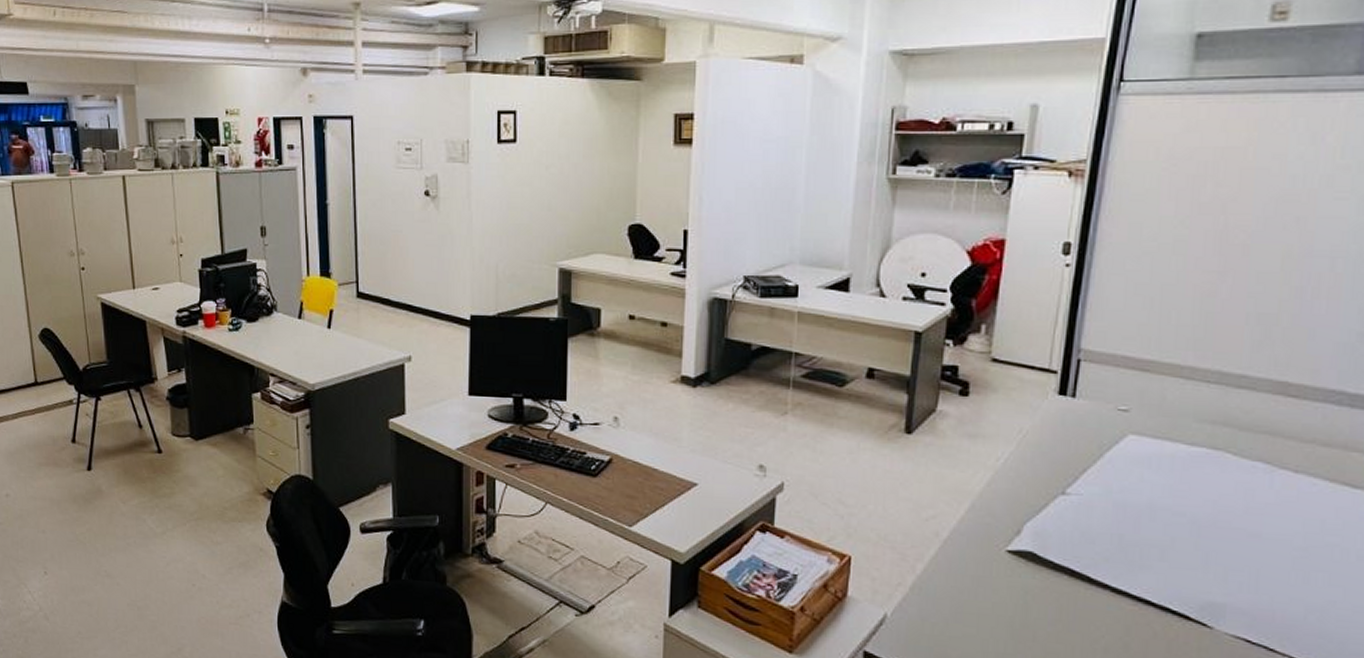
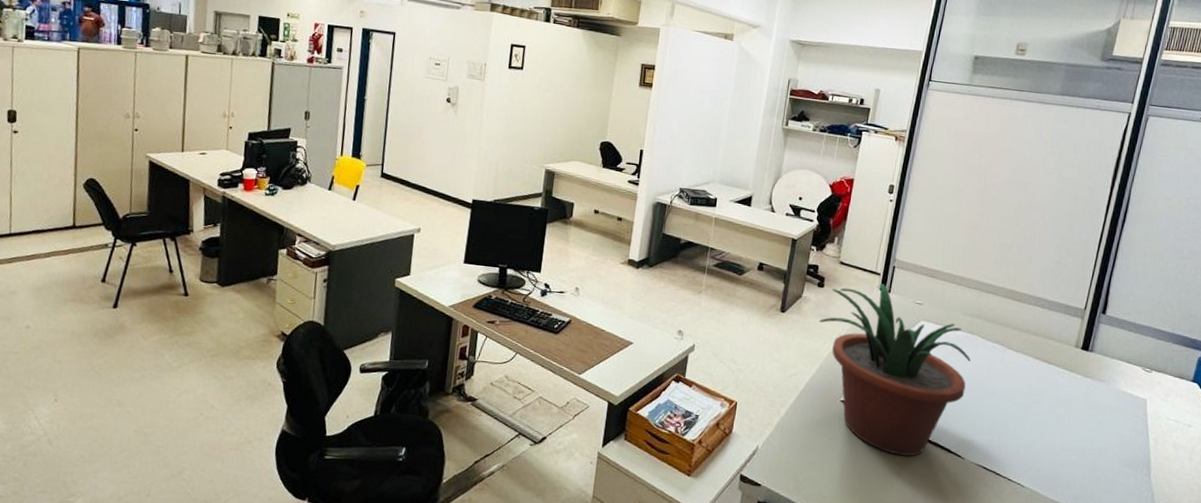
potted plant: none [965,385,1215,626] -> present [819,283,971,457]

